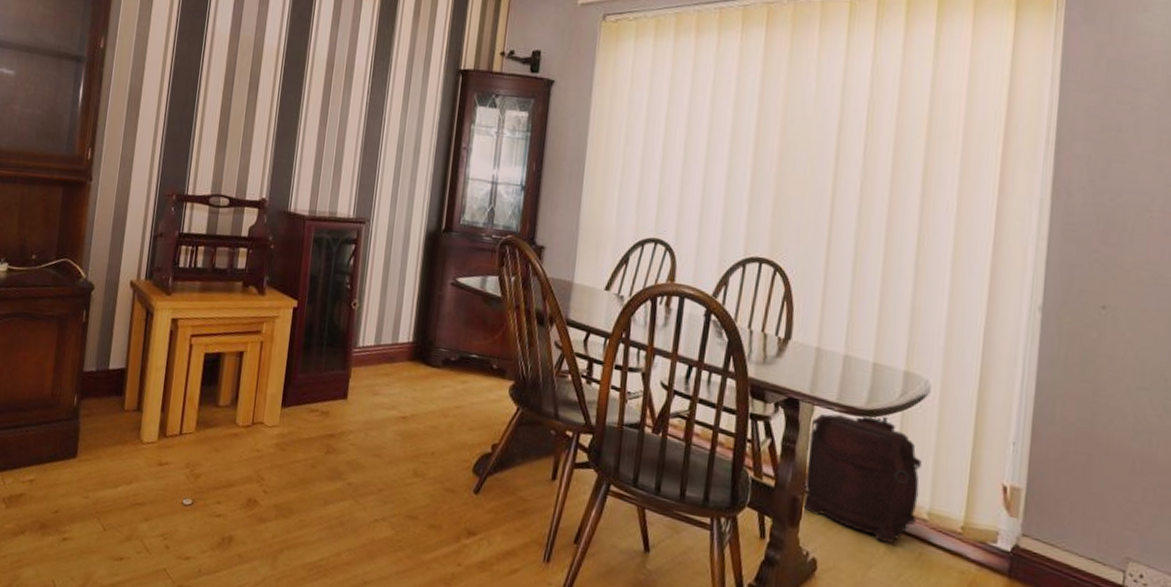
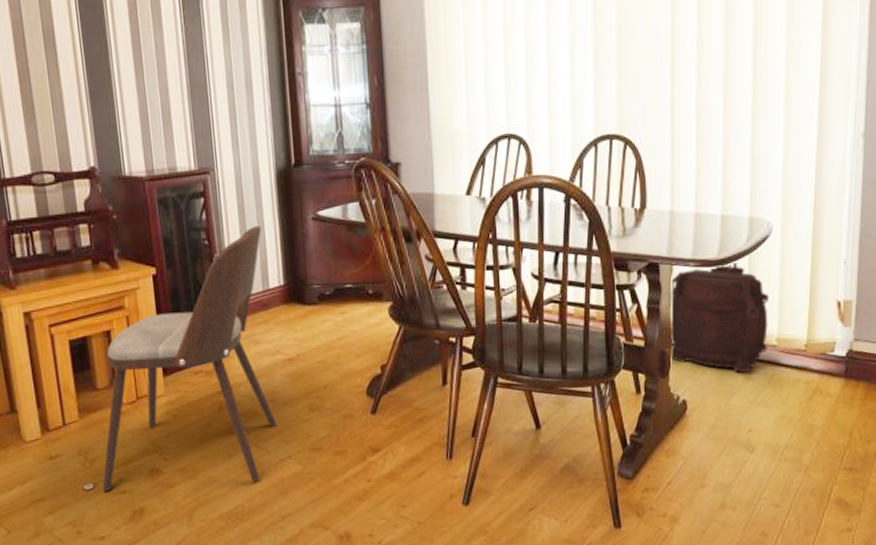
dining chair: none [199,280,403,536] -> present [102,226,277,491]

